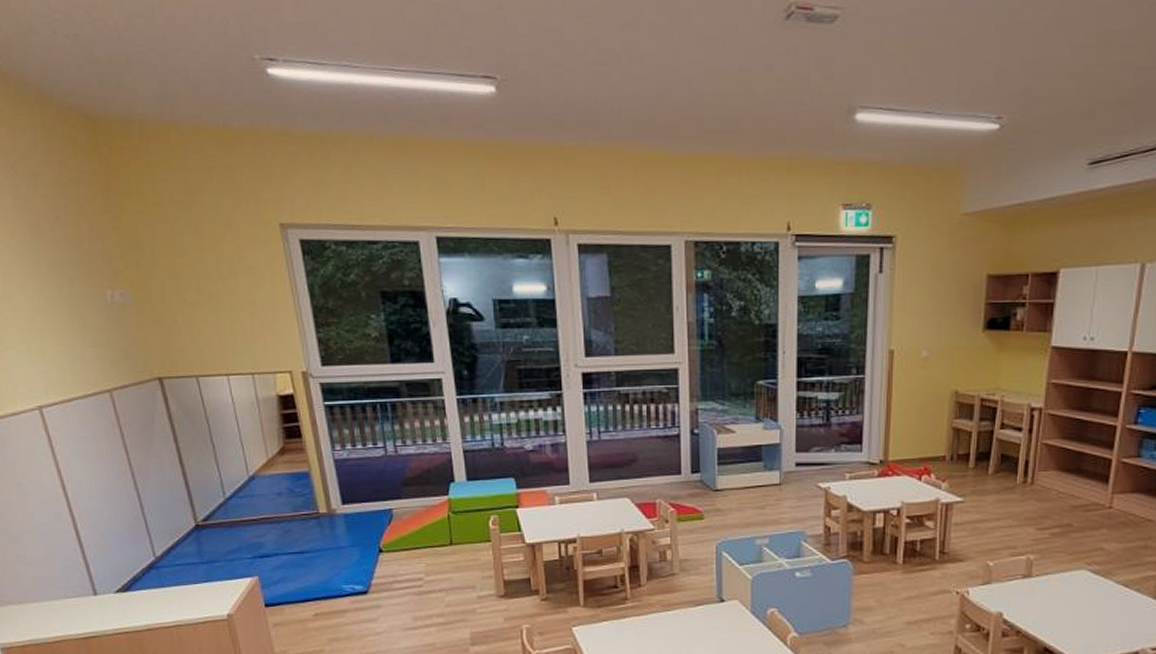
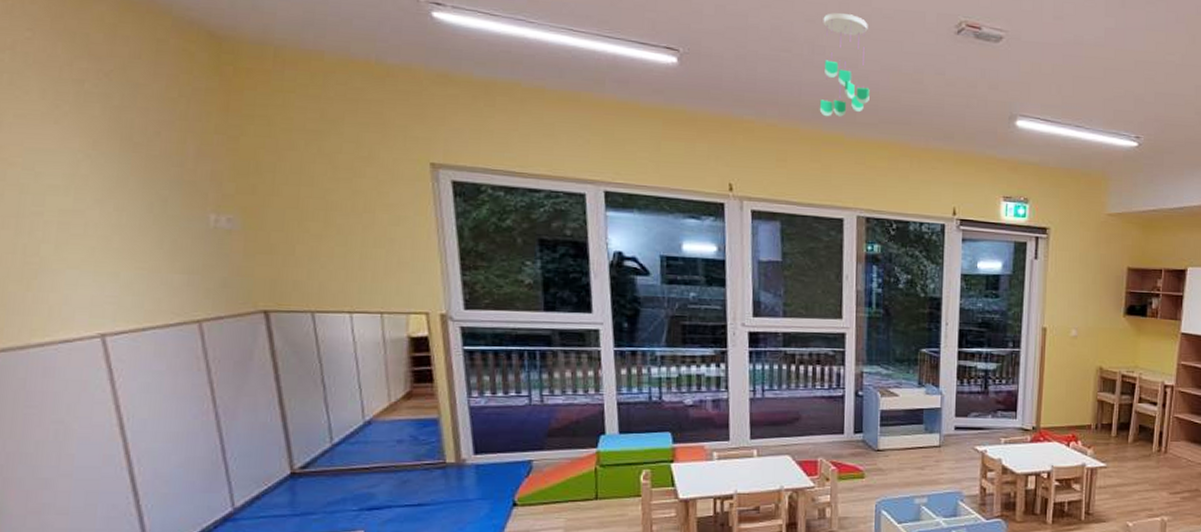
ceiling mobile: none [640,12,693,134] -> present [819,12,870,117]

